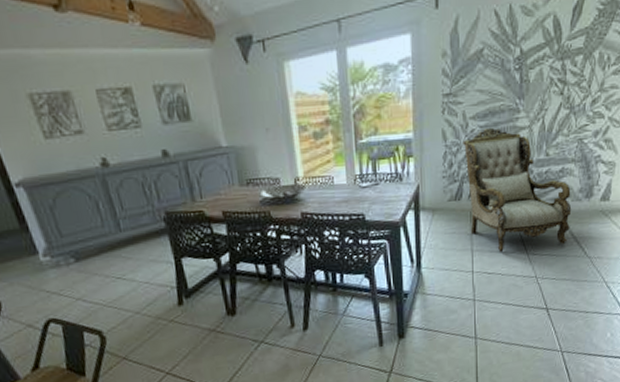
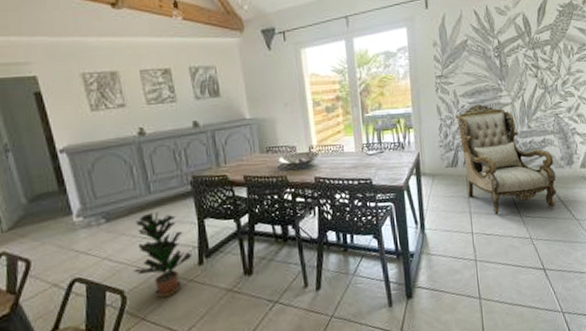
potted plant: none [107,251,171,337] -> present [133,212,192,297]

